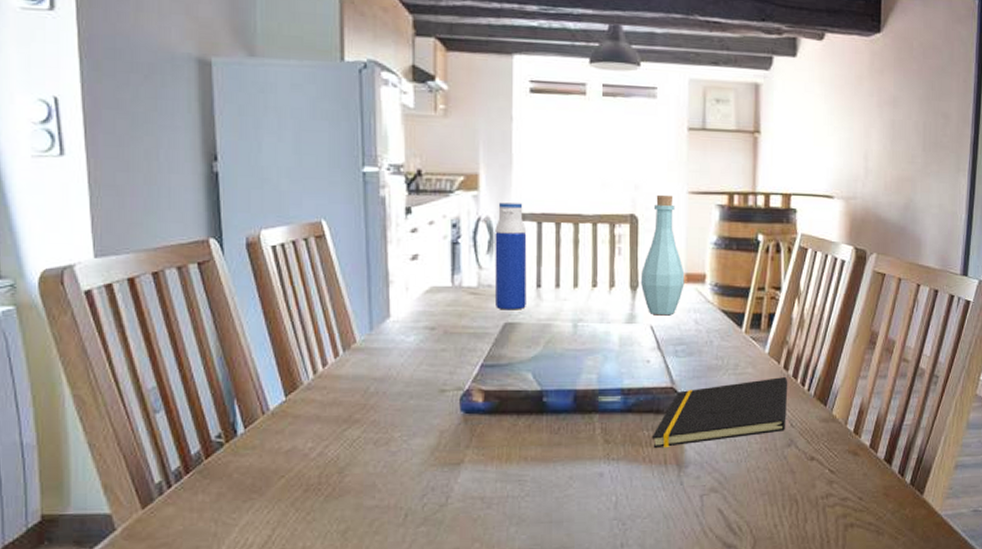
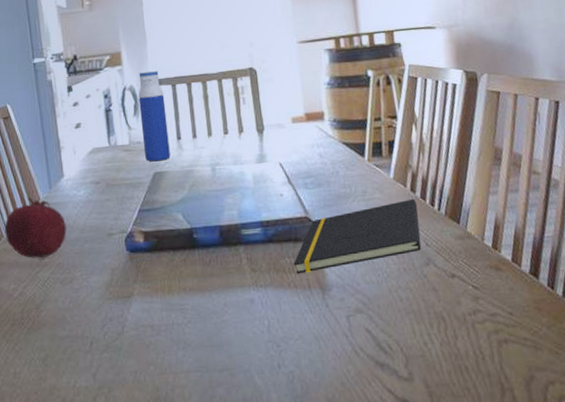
fruit: none [304,338,387,413] -> present [4,197,67,258]
bottle: present [641,194,685,316] -> none [265,47,306,153]

